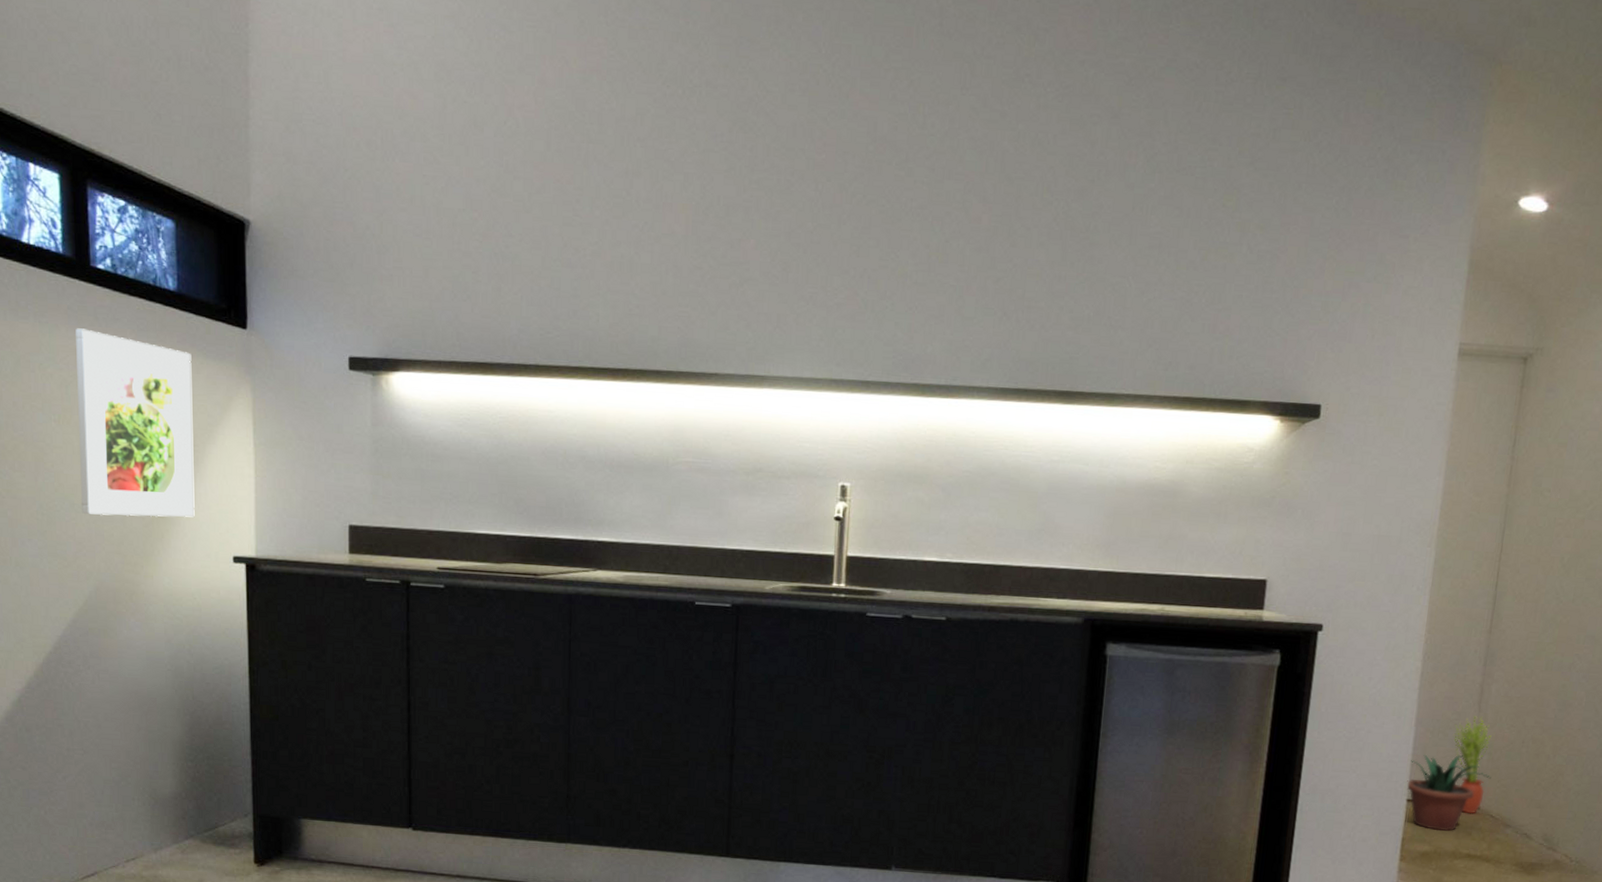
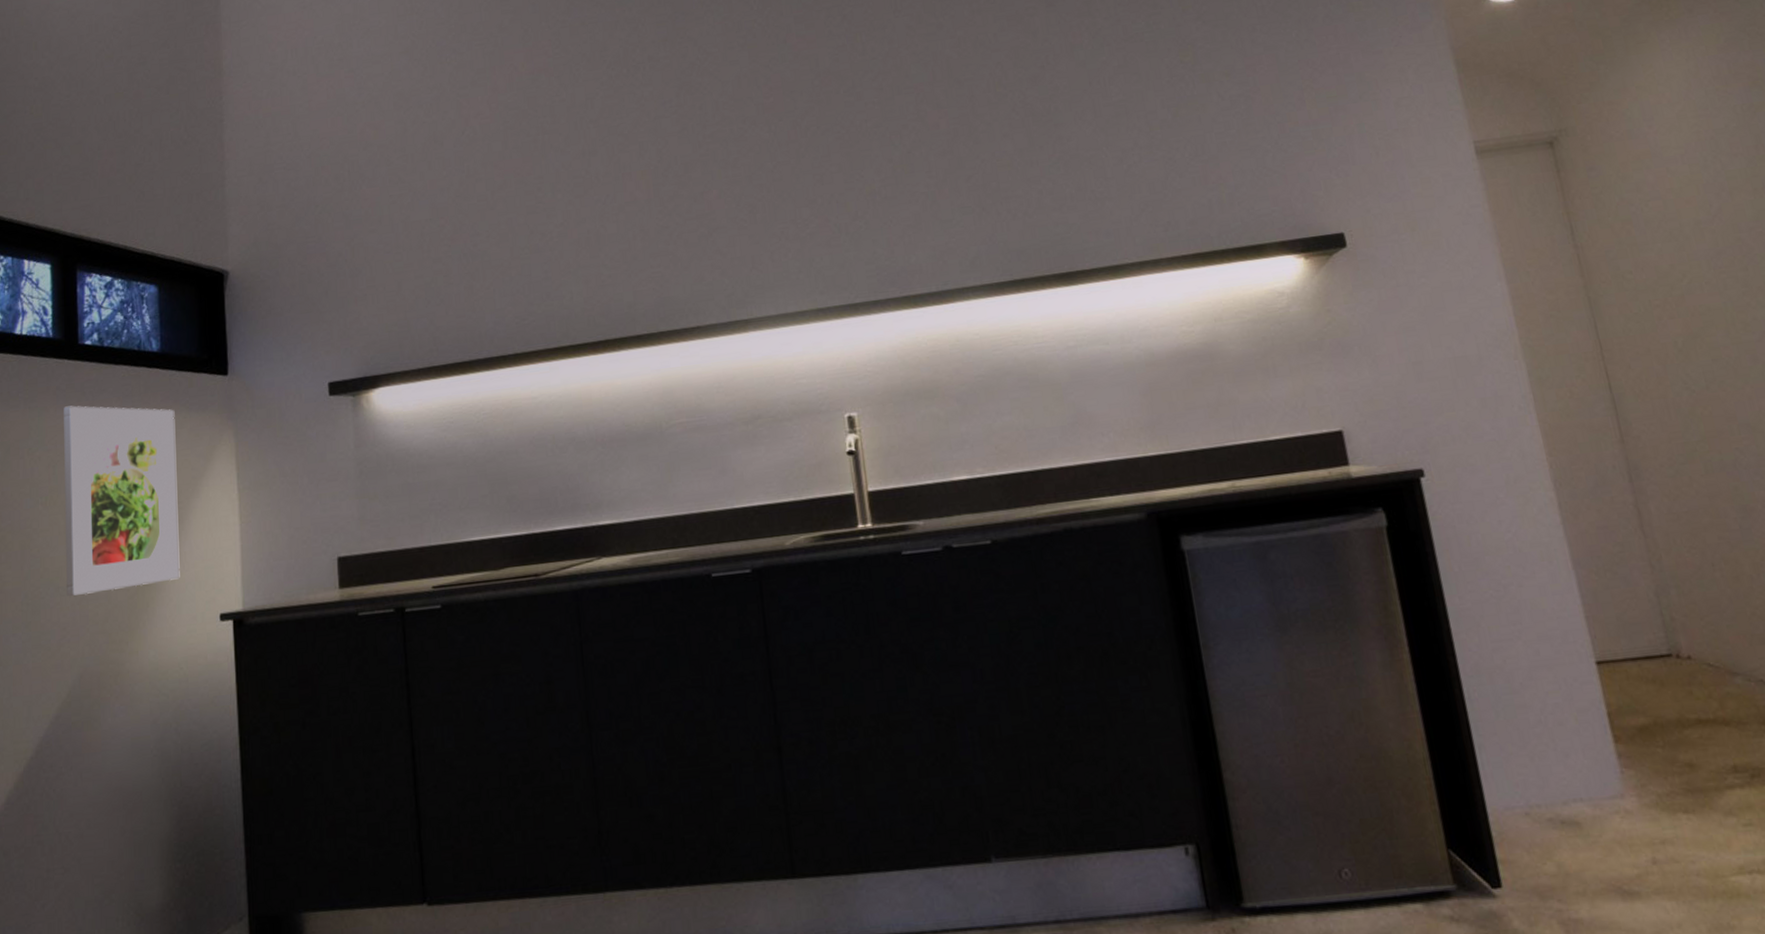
potted plant: present [1407,754,1491,831] -> none [1583,595,1691,696]
potted plant: present [1453,716,1492,814] -> none [1621,543,1691,668]

